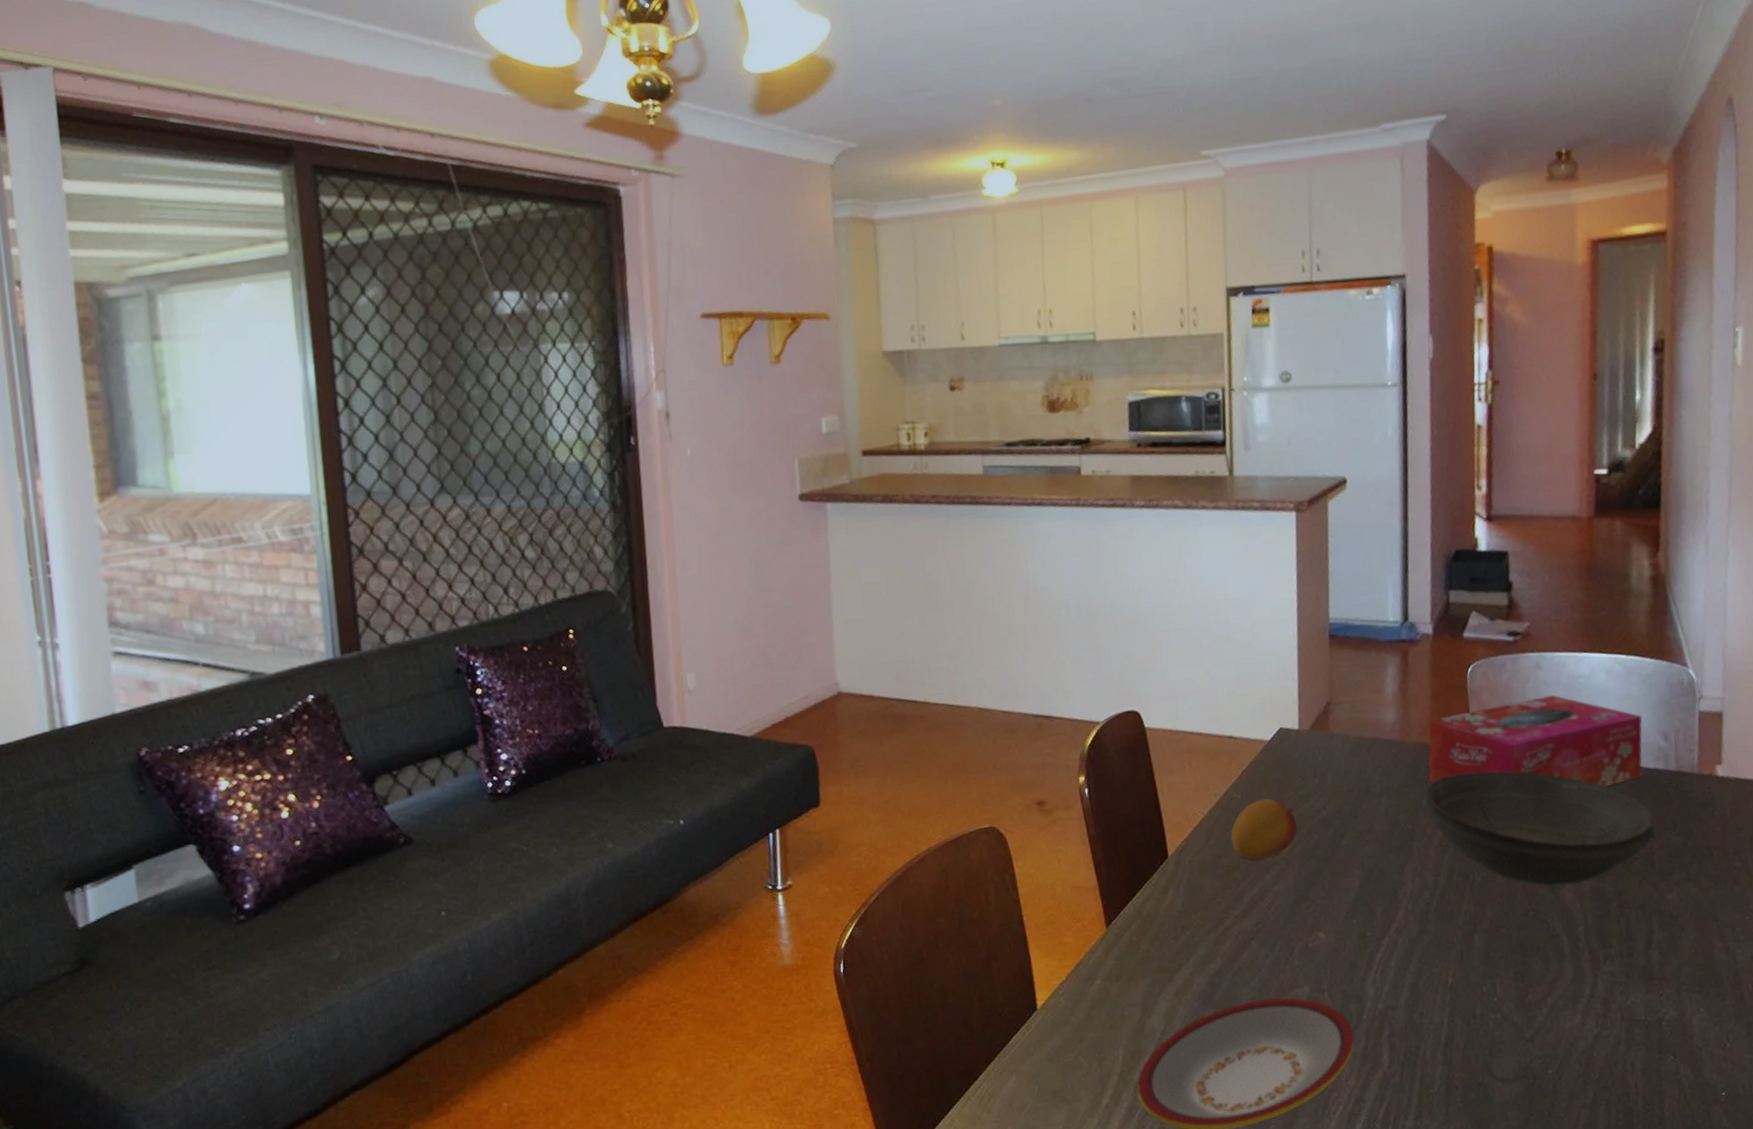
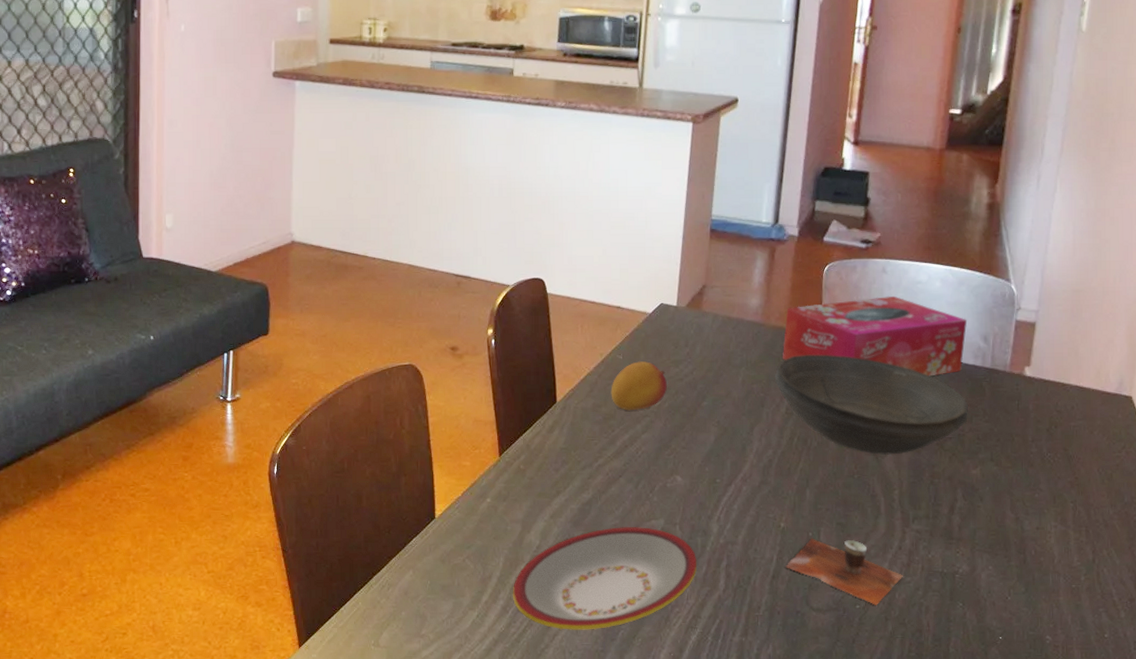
cup: none [1459,991,1600,1068] -> present [786,538,903,605]

